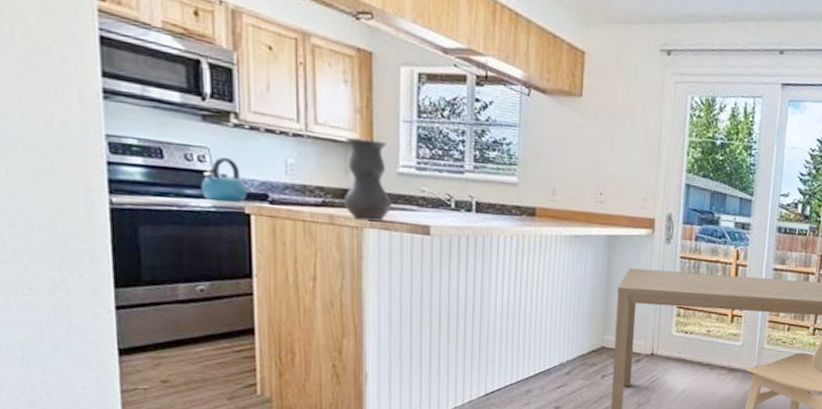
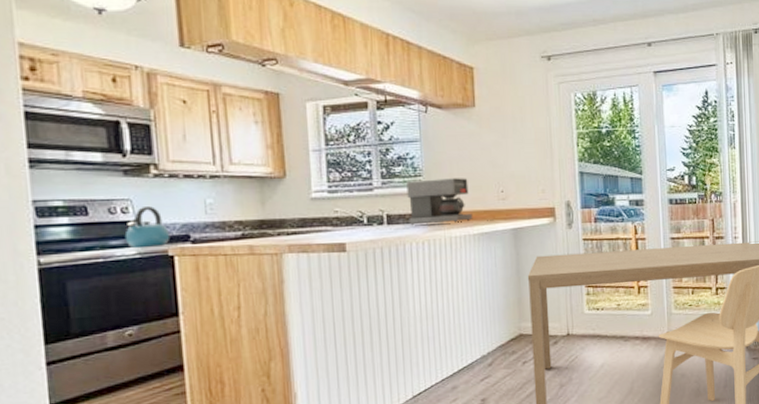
vase: present [343,138,393,222] -> none [259,171,309,247]
coffee maker: none [499,168,567,222] -> present [406,178,473,226]

